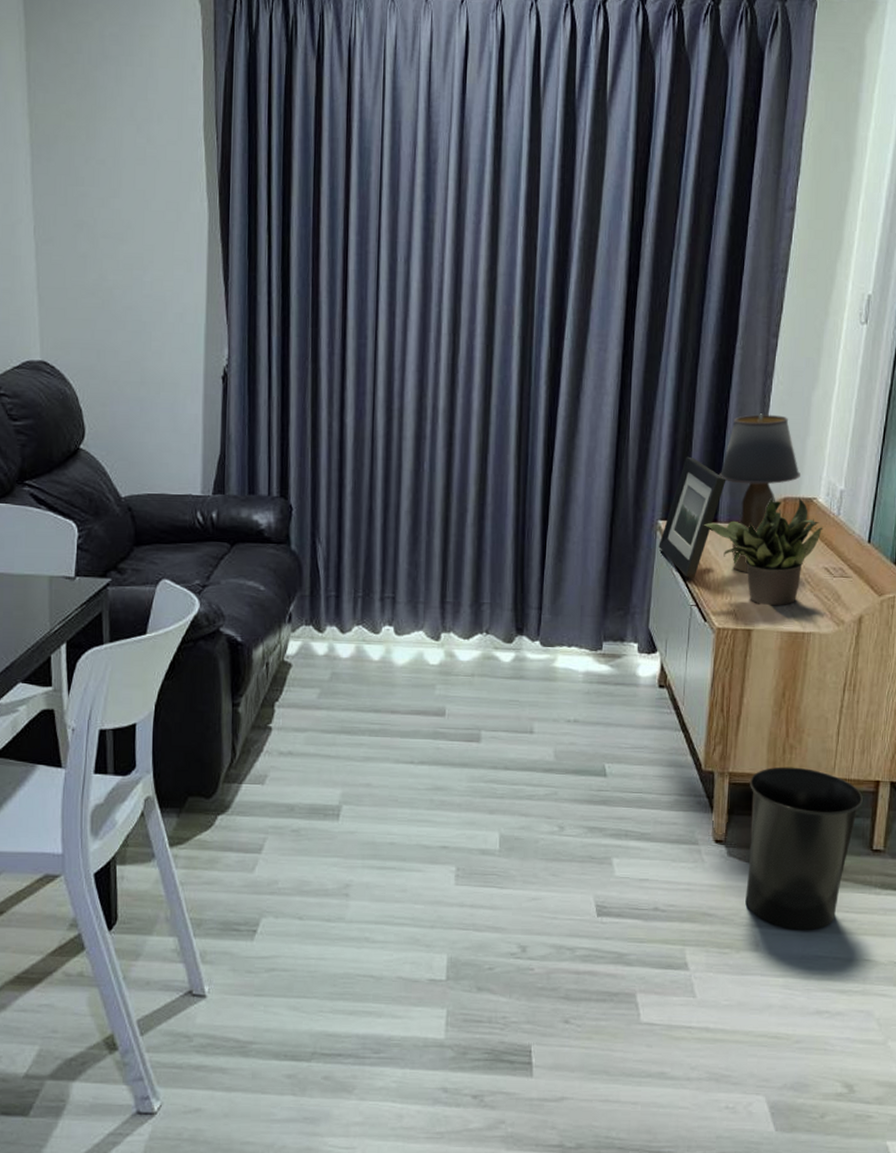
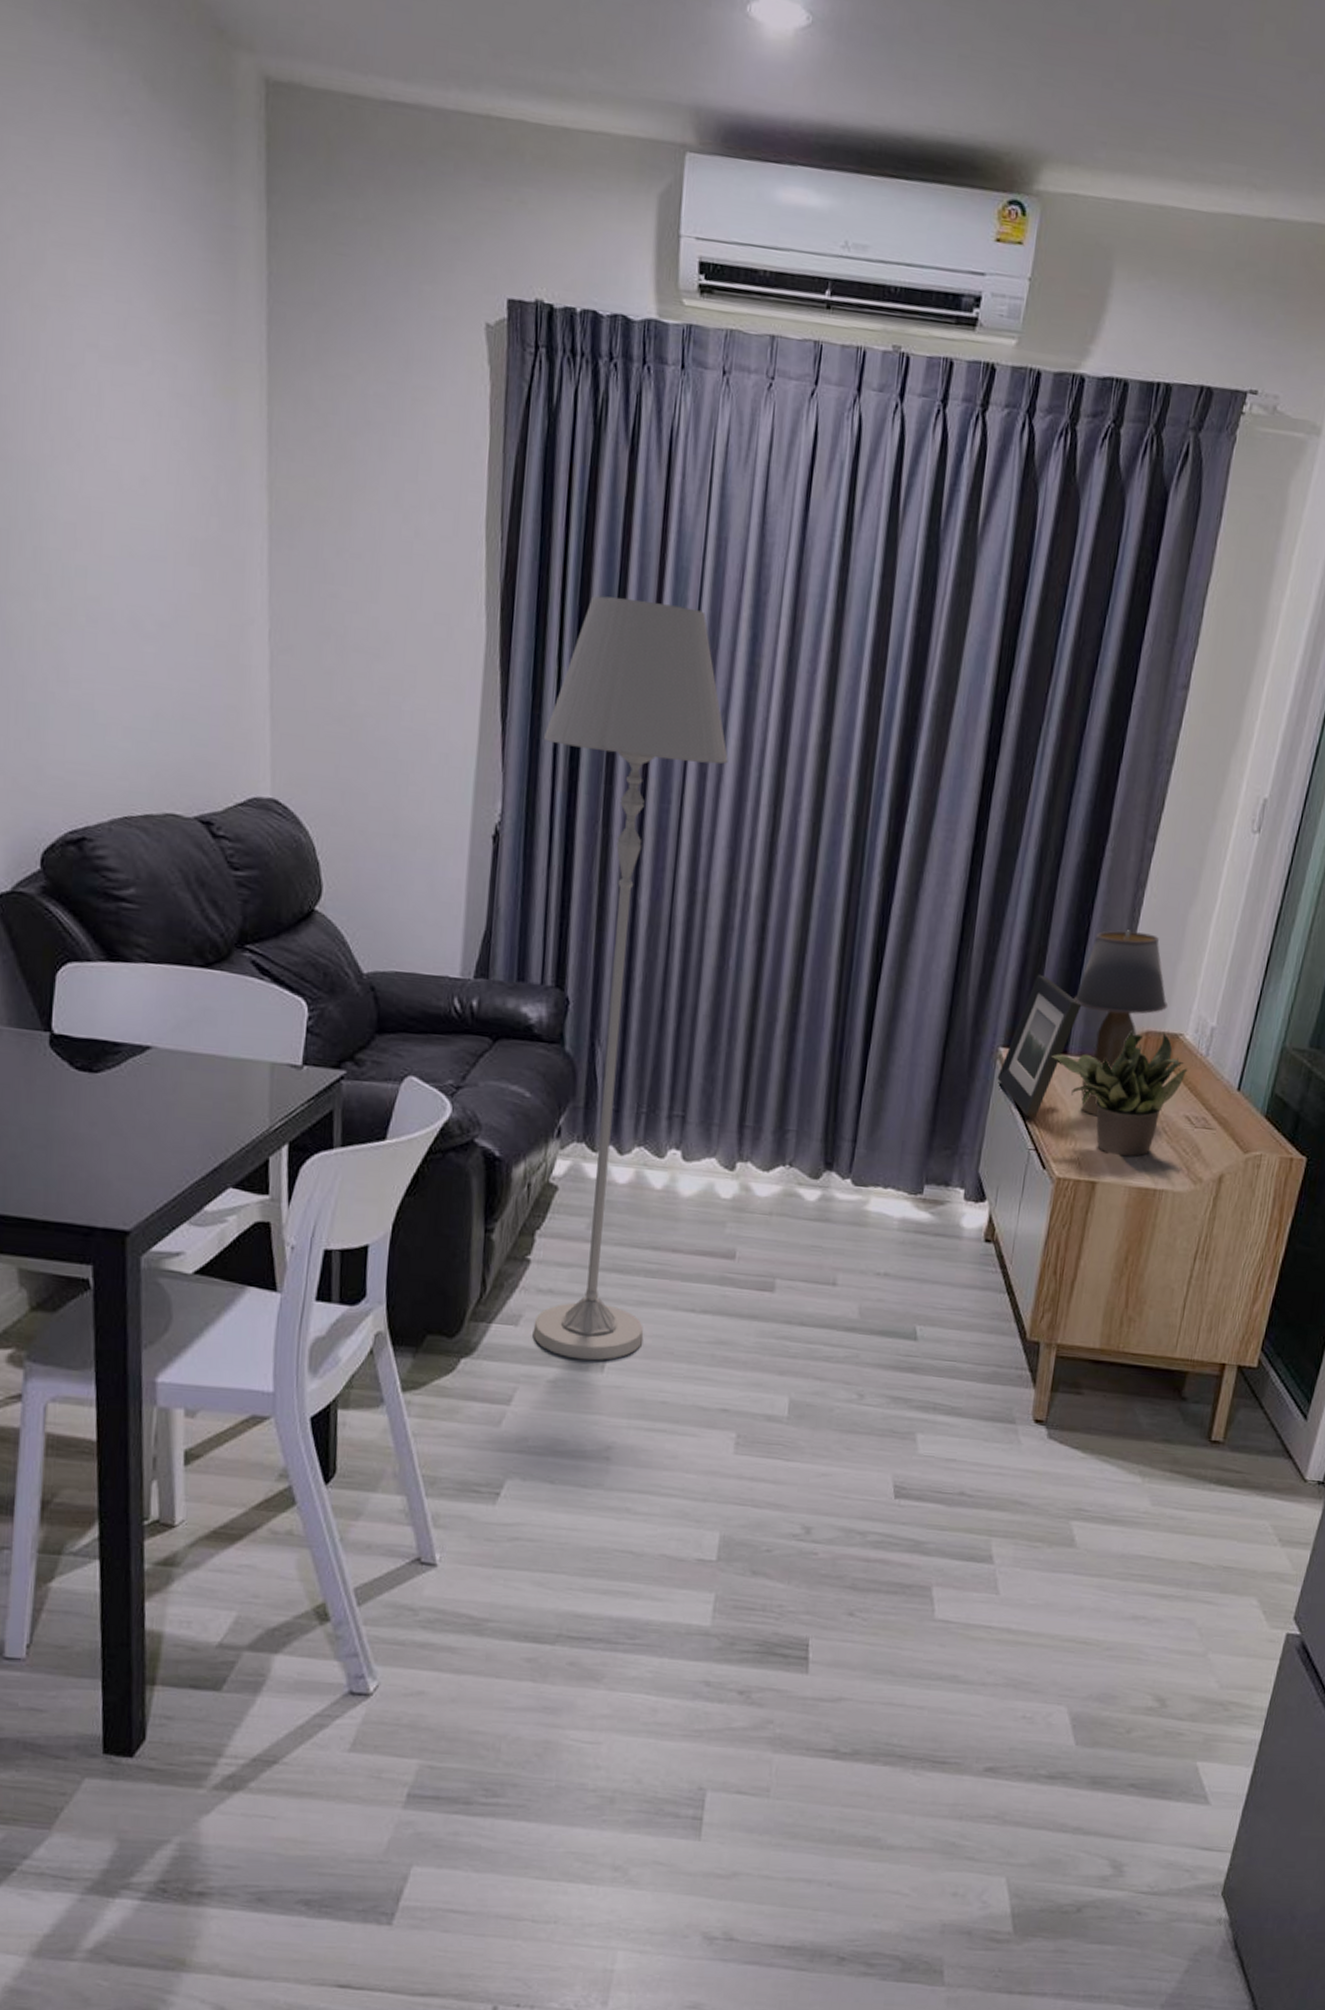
floor lamp: none [259,176,412,811] -> present [533,595,728,1361]
waste bin: present [745,766,863,930] -> none [1063,1341,1206,1526]

